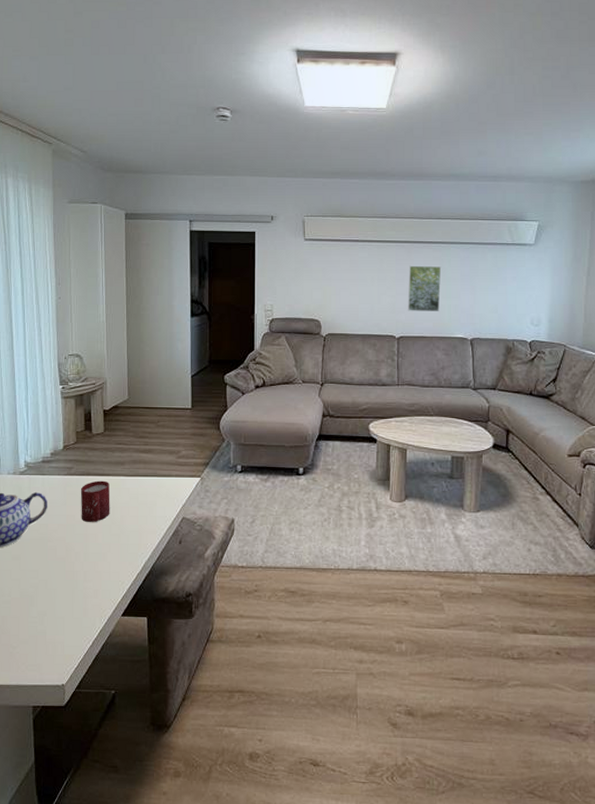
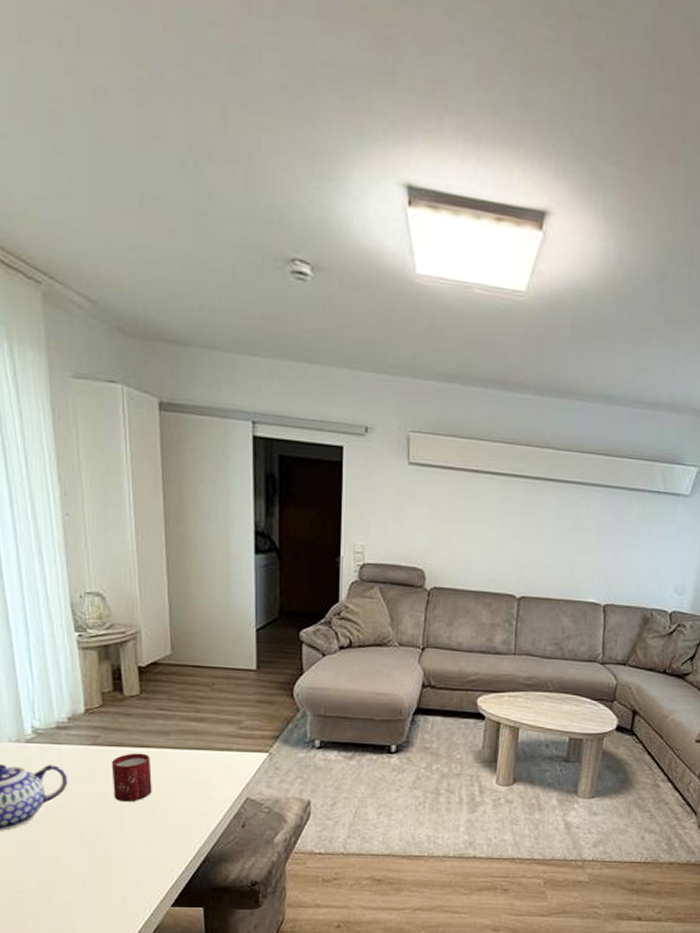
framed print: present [407,265,442,312] -> none [532,509,578,570]

